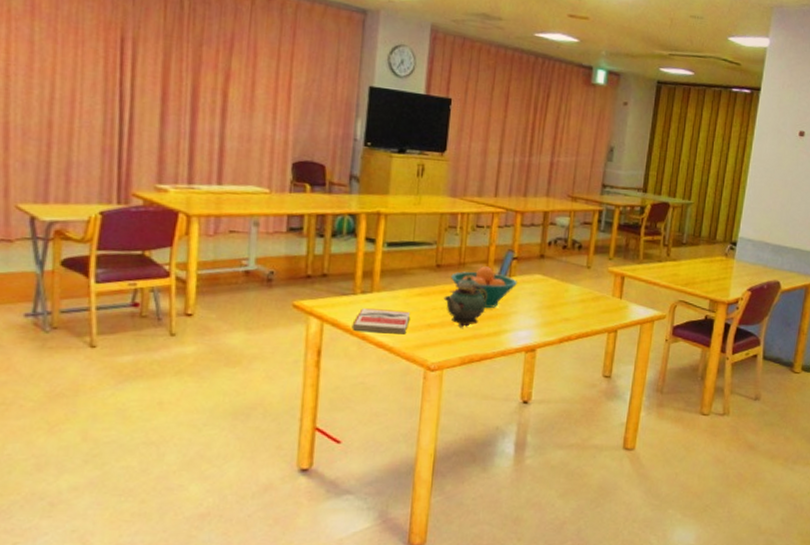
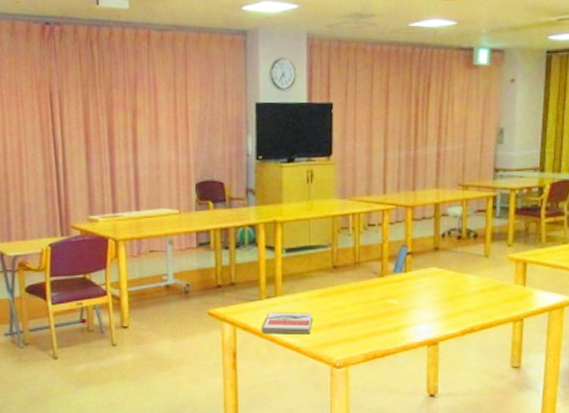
teapot: present [443,275,487,328] -> none [343,273,385,325]
fruit bowl: present [451,266,517,309] -> none [348,264,413,305]

